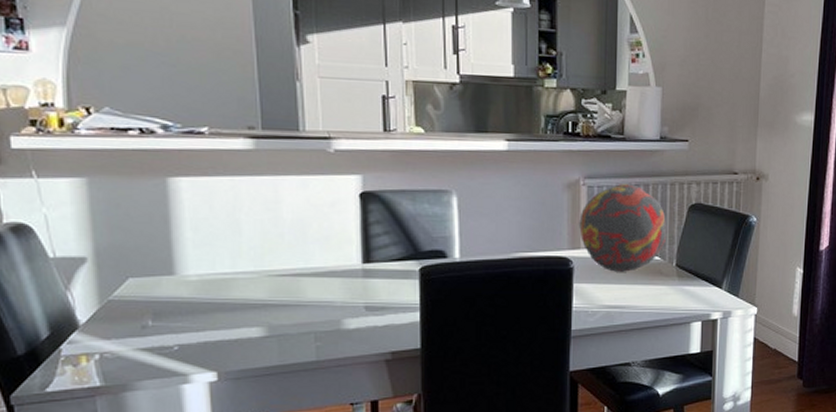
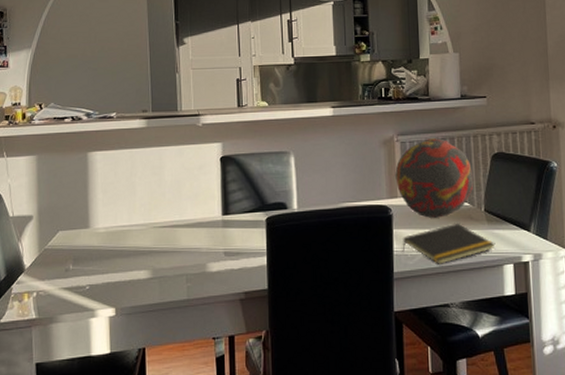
notepad: none [582,278,685,322] -> present [402,223,496,264]

